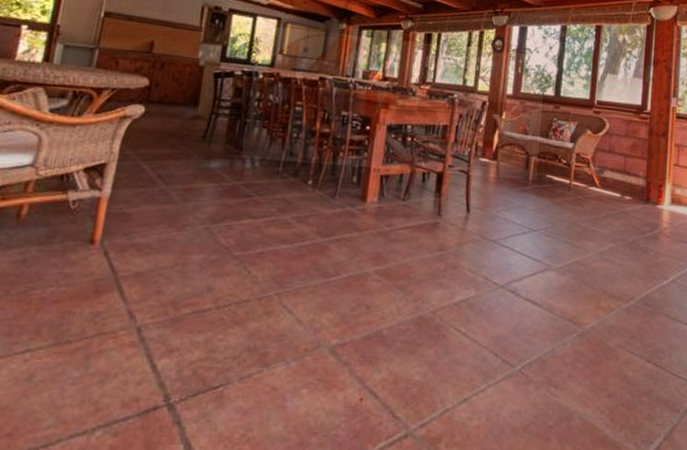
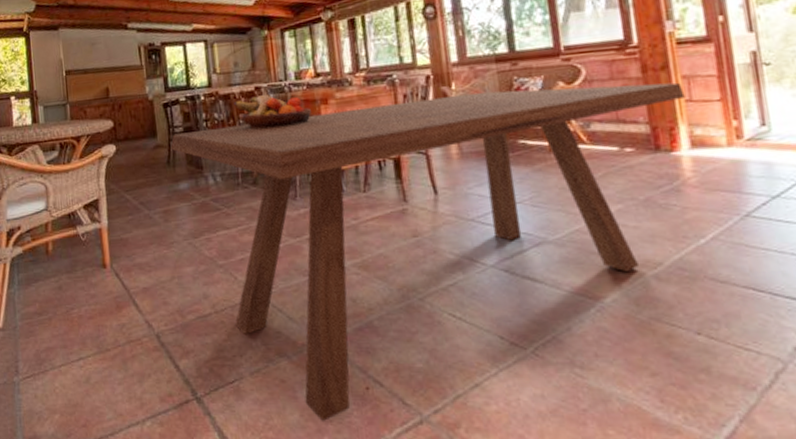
dining table: none [211,107,675,433] -> present [170,82,685,421]
fruit bowl: none [293,86,371,124] -> present [234,94,311,129]

